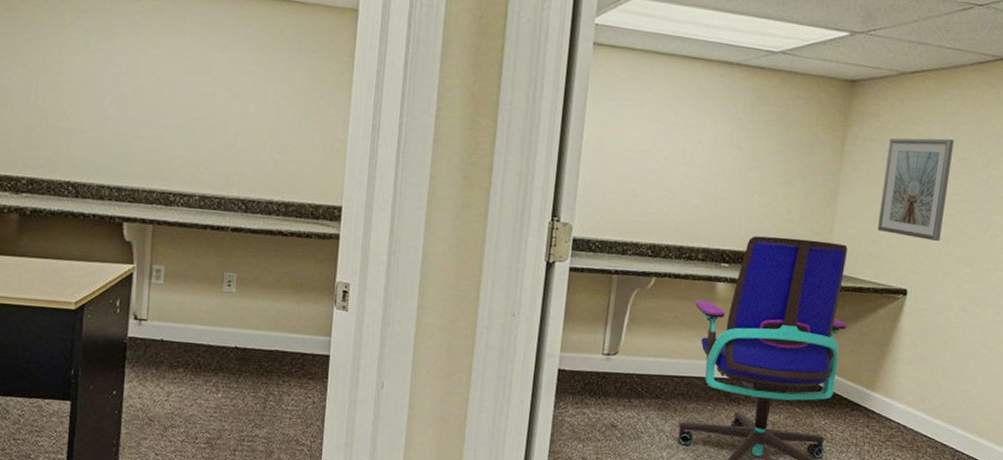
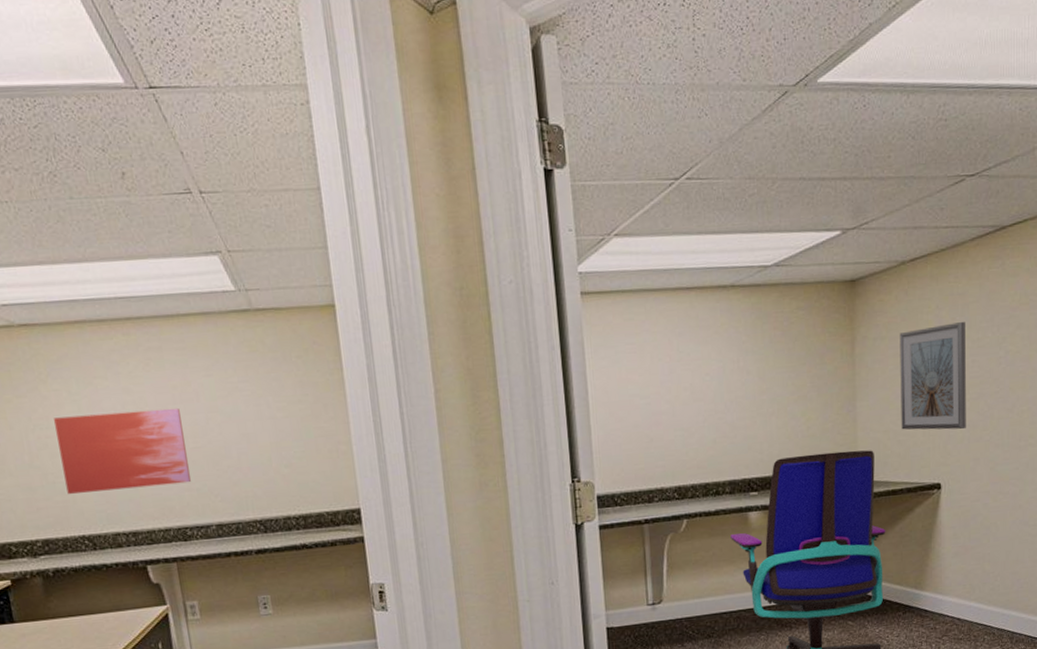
wall art: none [63,64,189,151] -> present [54,407,191,494]

